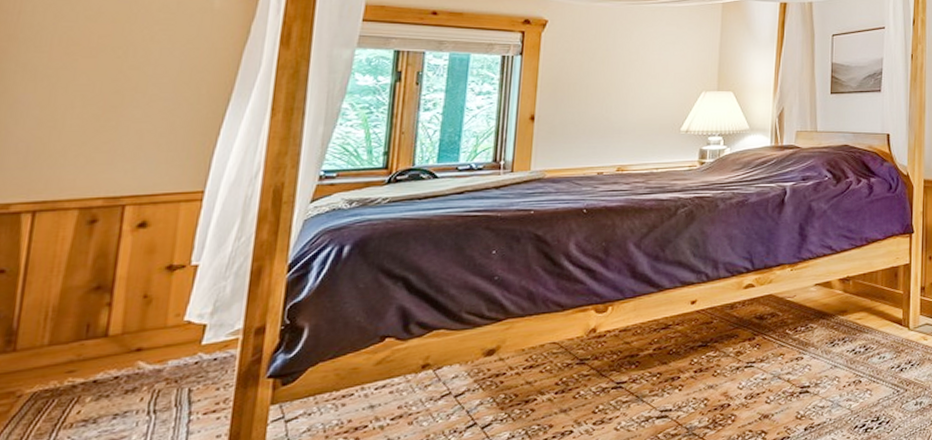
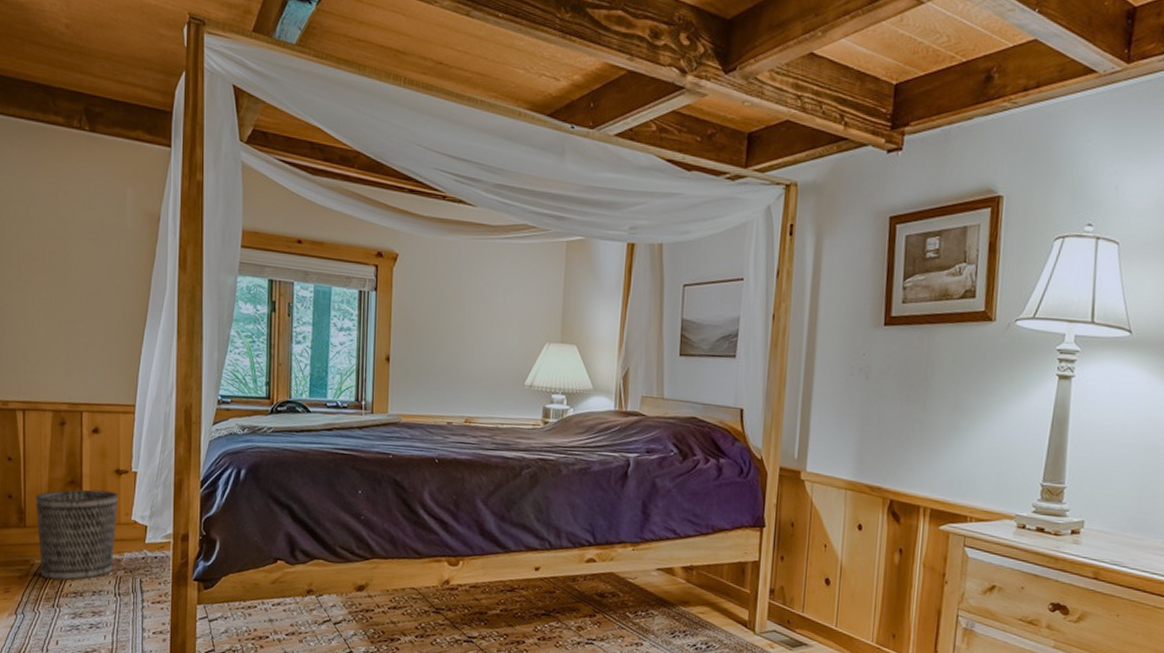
wastebasket: none [32,291,168,411] -> present [35,489,119,581]

